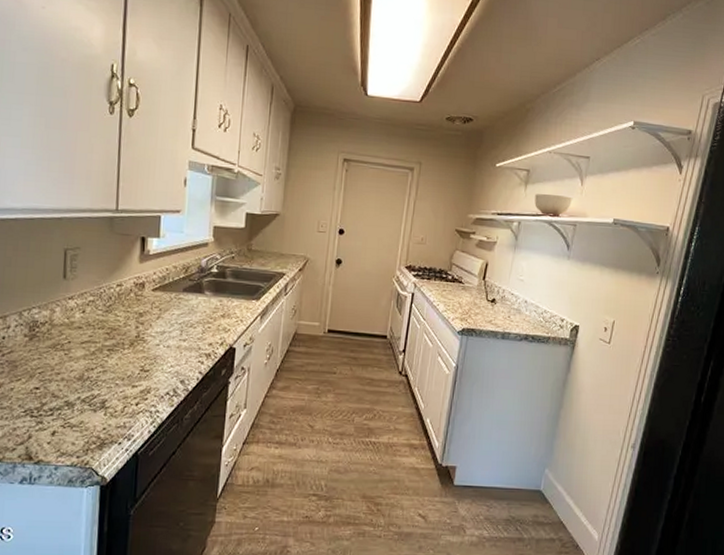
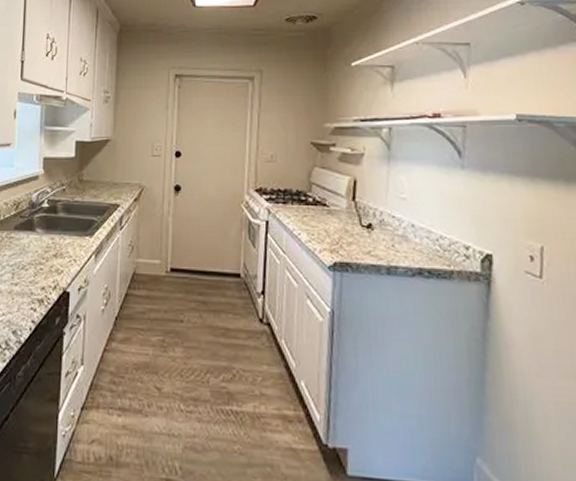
bowl: present [534,194,573,216] -> none [405,92,456,117]

